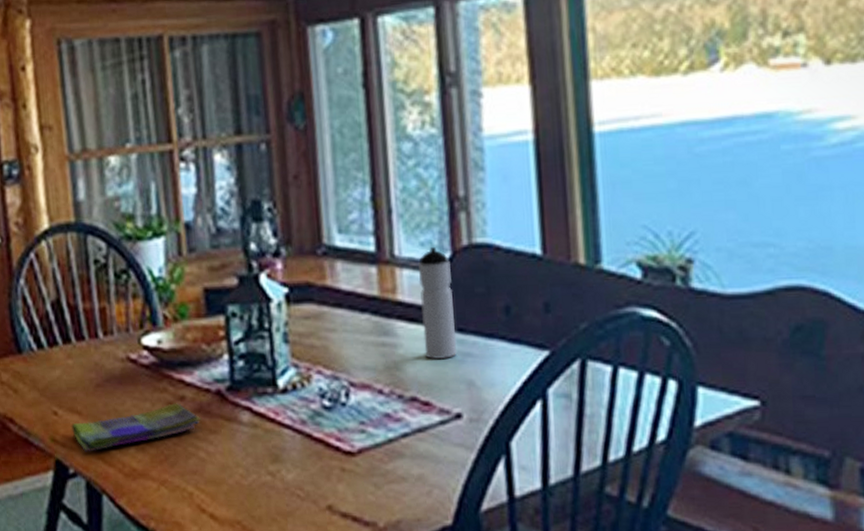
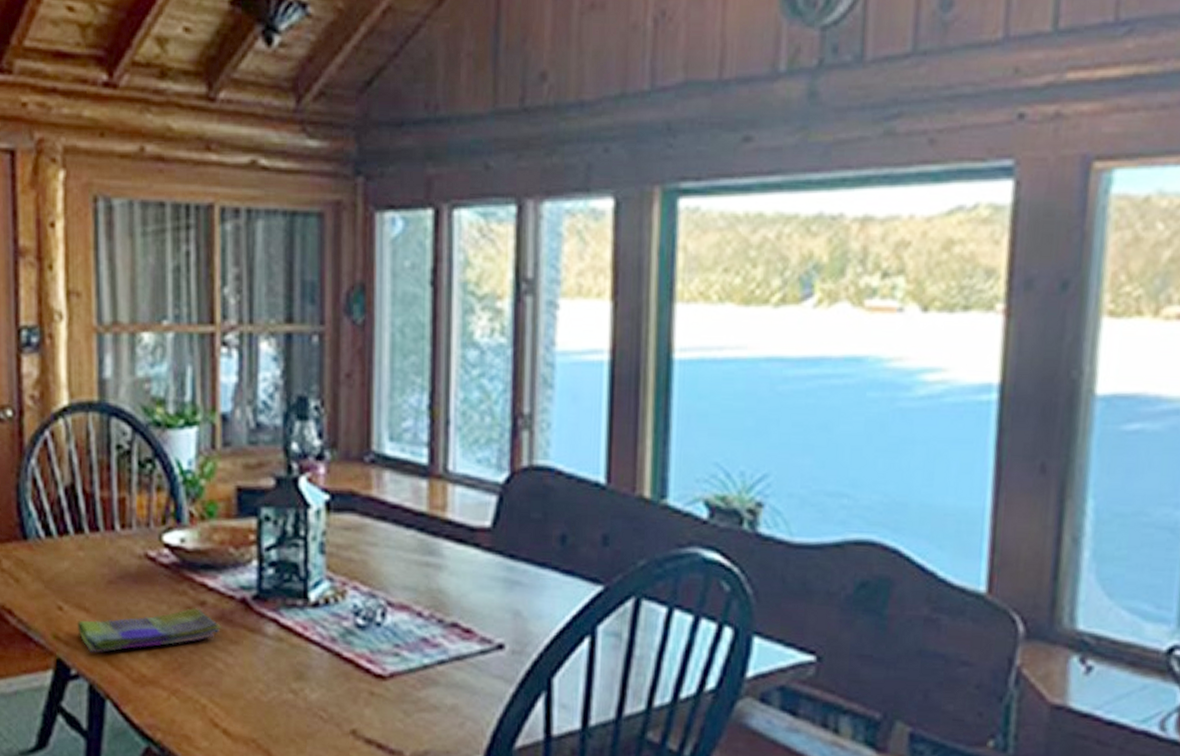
water bottle: present [418,246,458,360] -> none [471,464,507,586]

